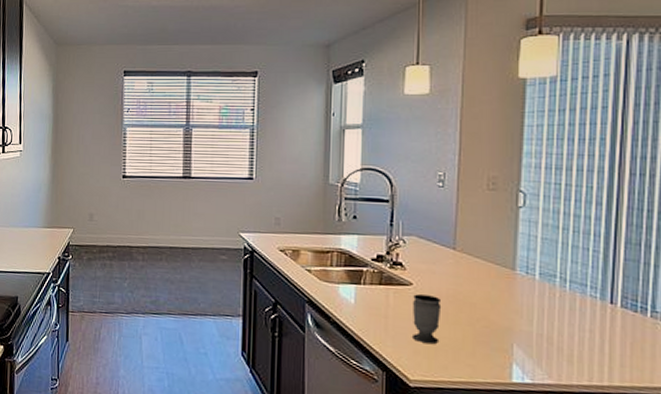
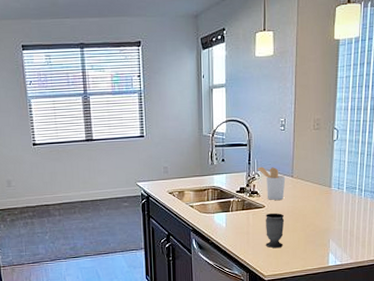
utensil holder: none [401,230,444,278] -> present [256,166,286,200]

